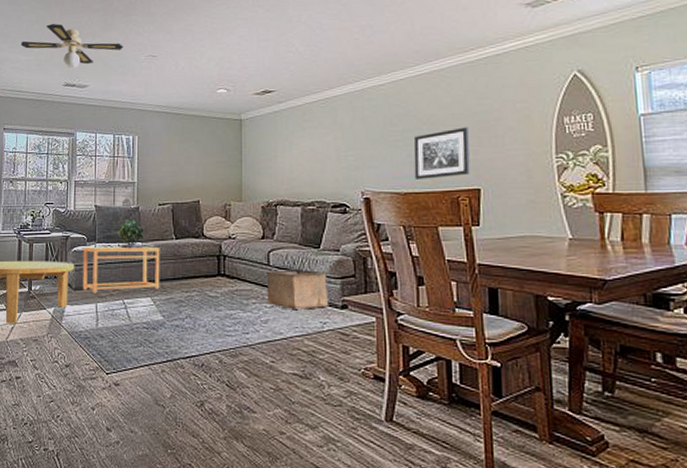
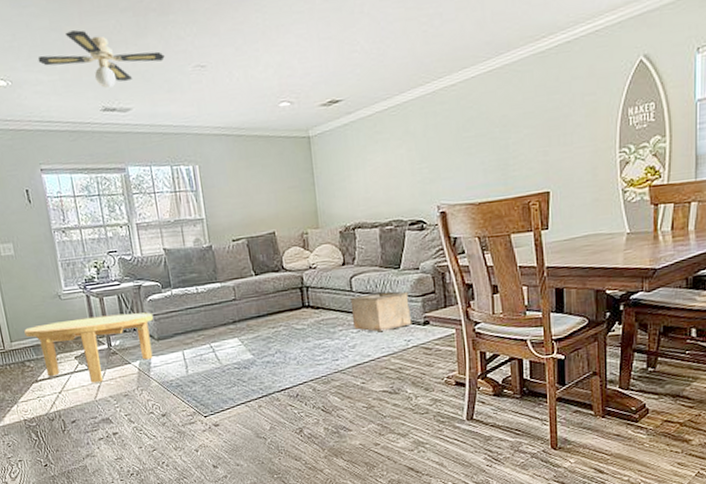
side table: present [82,246,160,293] -> none [159,285,246,341]
potted plant: present [118,218,144,249] -> none [193,258,222,292]
wall art: present [413,127,470,179] -> none [486,127,541,188]

